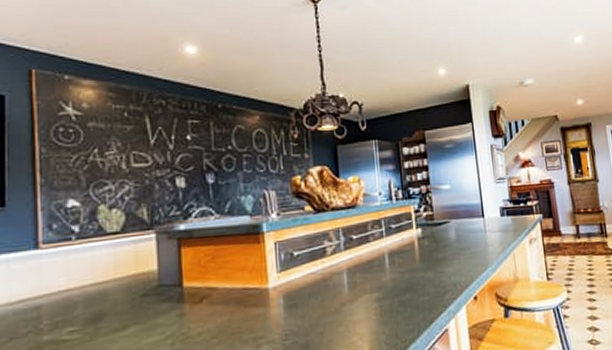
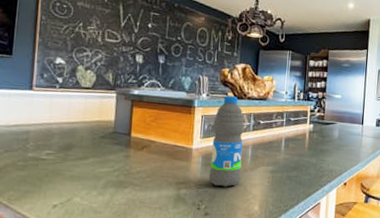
water bottle: none [291,210,340,332] -> present [208,96,245,187]

